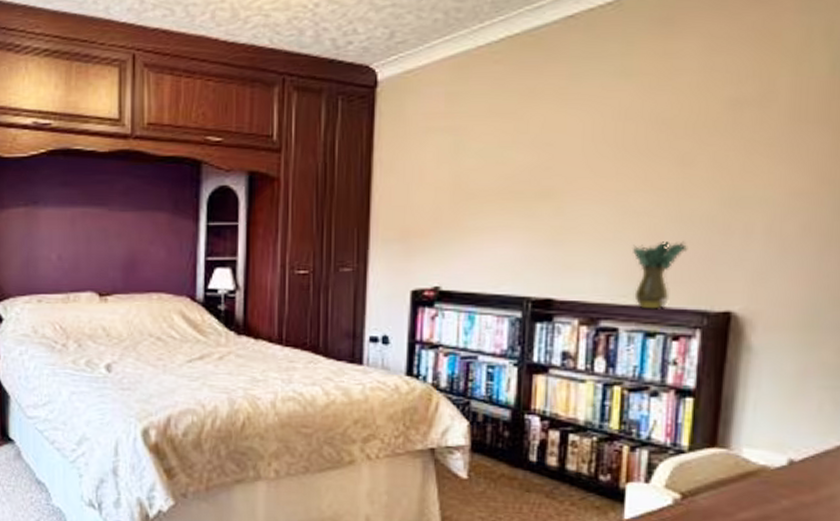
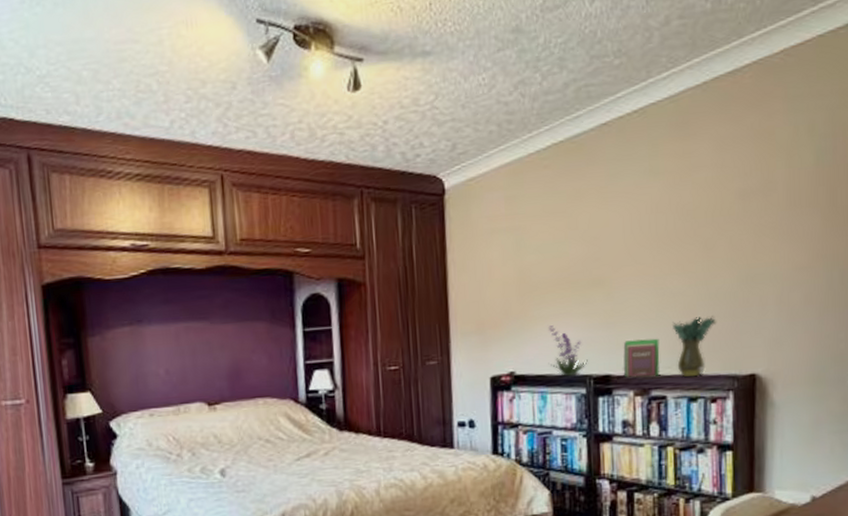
plant: none [483,239,527,296] -> present [549,325,588,376]
books: none [568,262,615,305] -> present [623,338,660,378]

